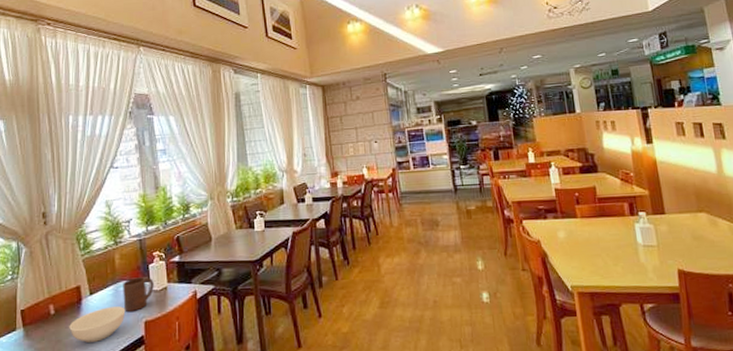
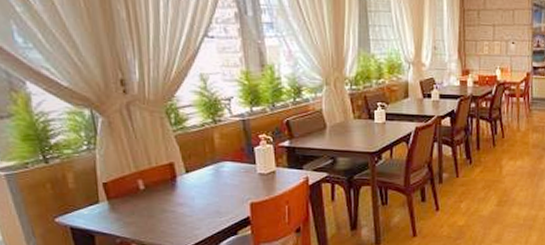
bowl: present [69,306,126,344] -> none [163,187,229,221]
cup: present [123,277,154,312] -> none [224,159,260,192]

